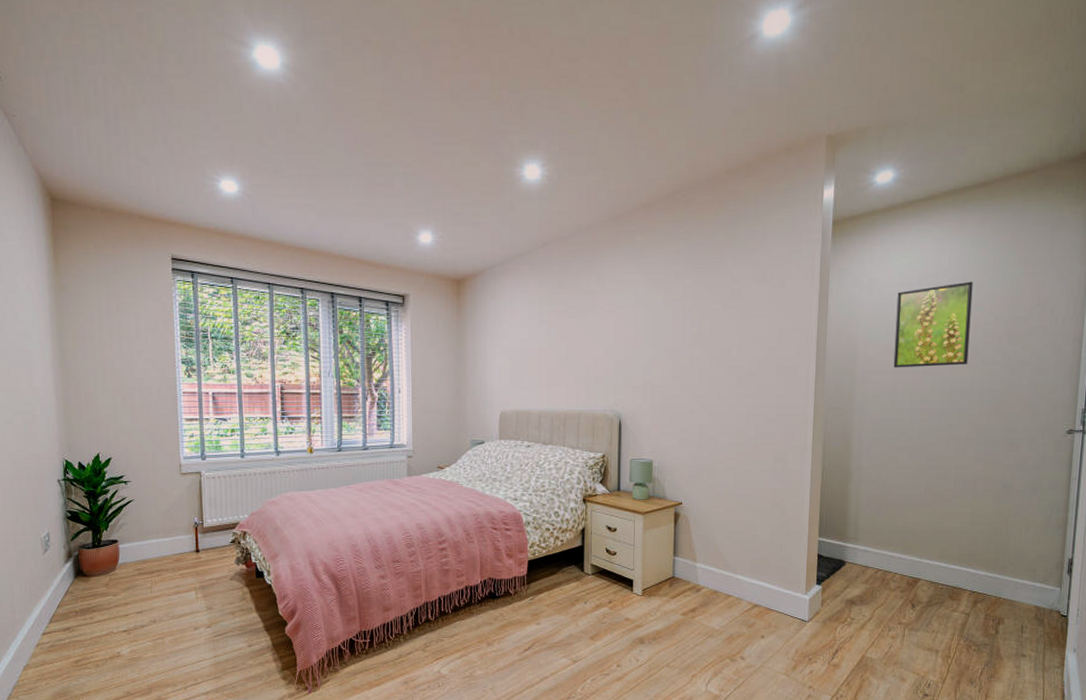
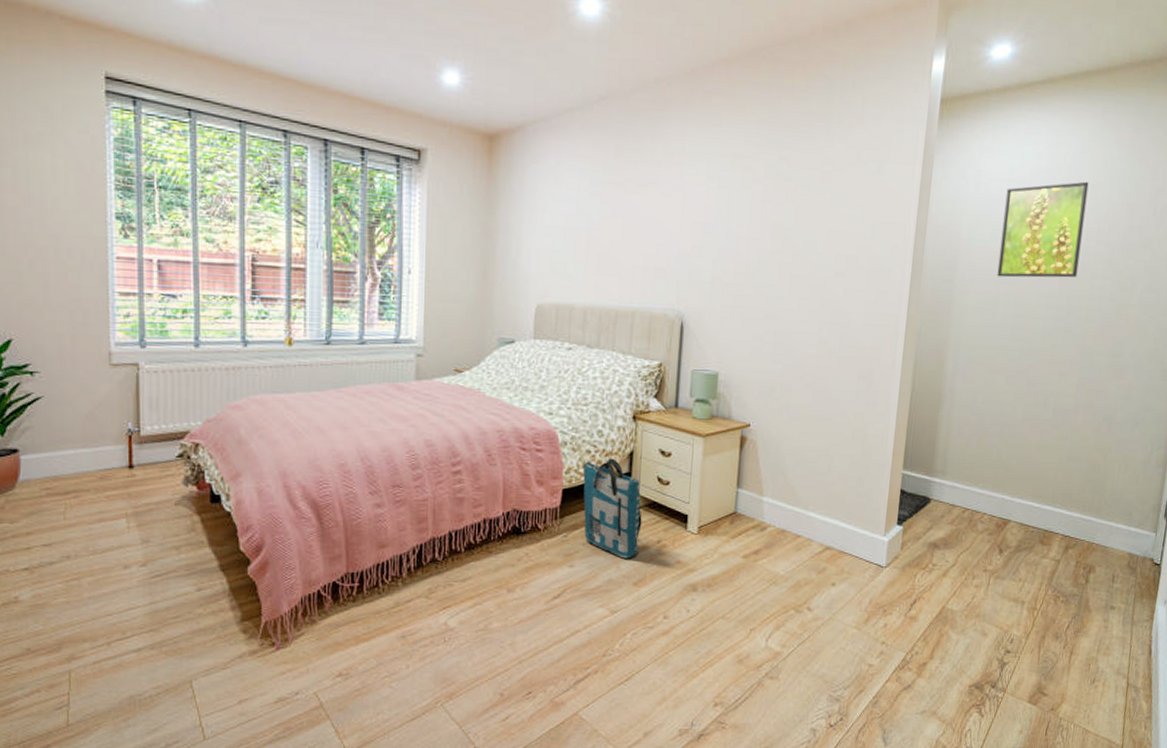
tote bag: none [544,534,595,617] -> present [583,458,642,559]

